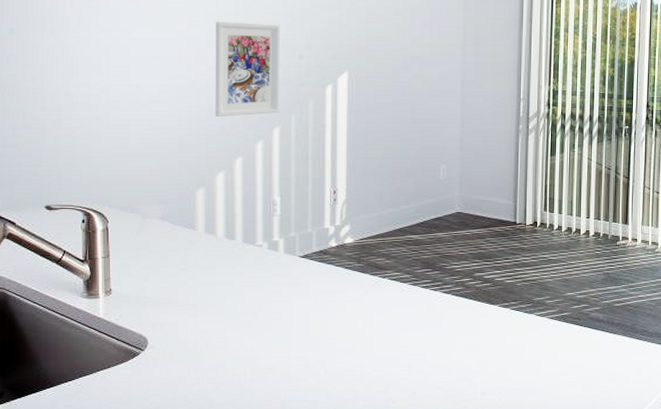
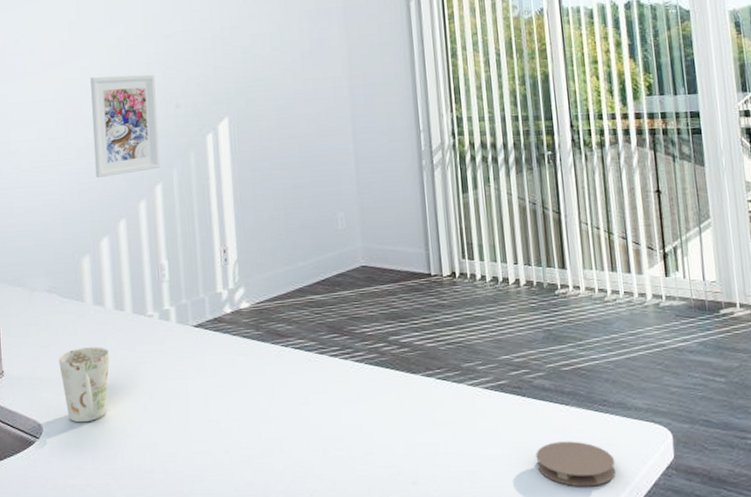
mug: none [167,271,218,338] -> present [58,347,110,423]
coaster: none [585,362,647,398] -> present [536,441,616,487]

